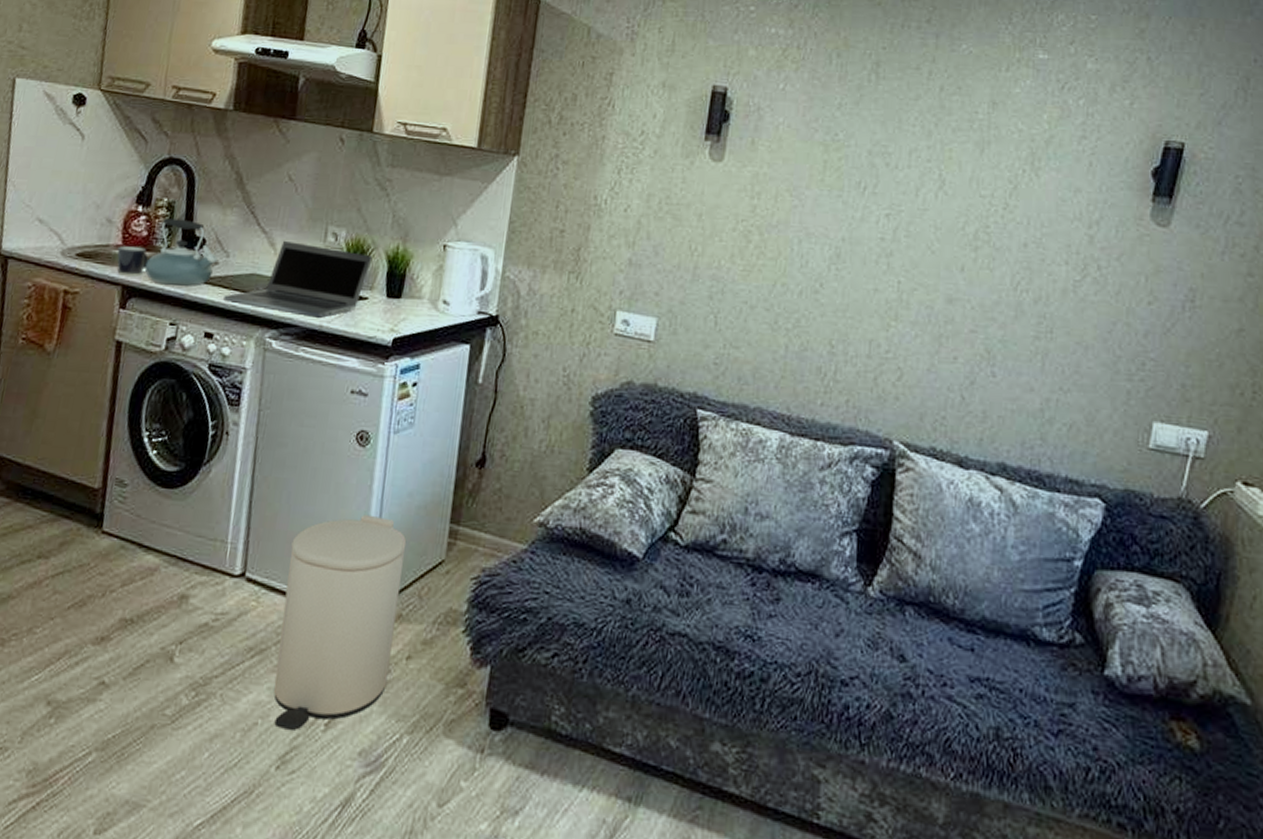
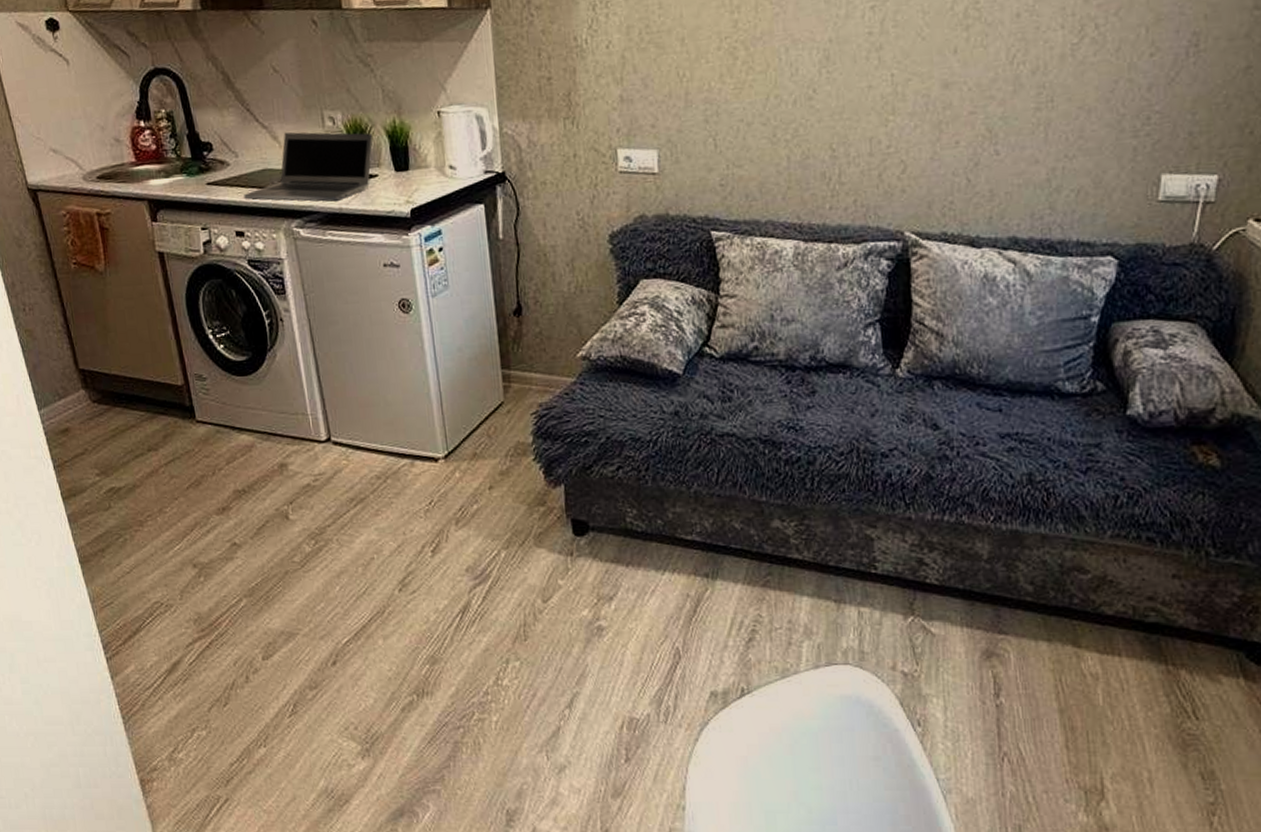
mug: present [117,246,148,277] -> none [133,160,165,191]
kettle: present [144,218,219,287] -> none [162,127,229,194]
pedal bin: present [273,514,407,731] -> none [364,372,477,561]

